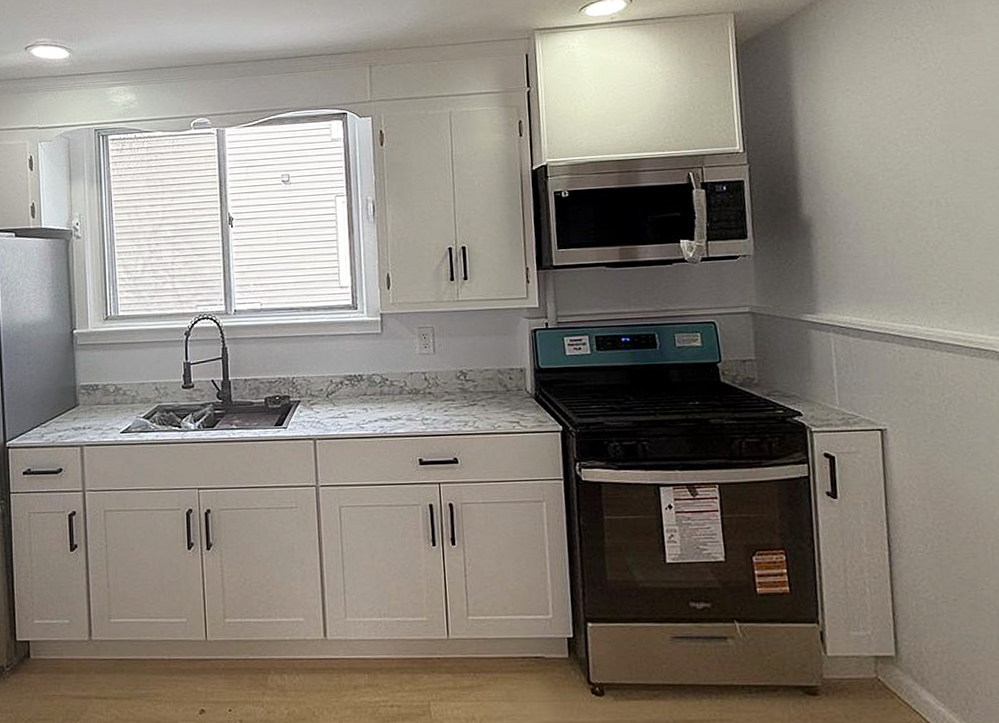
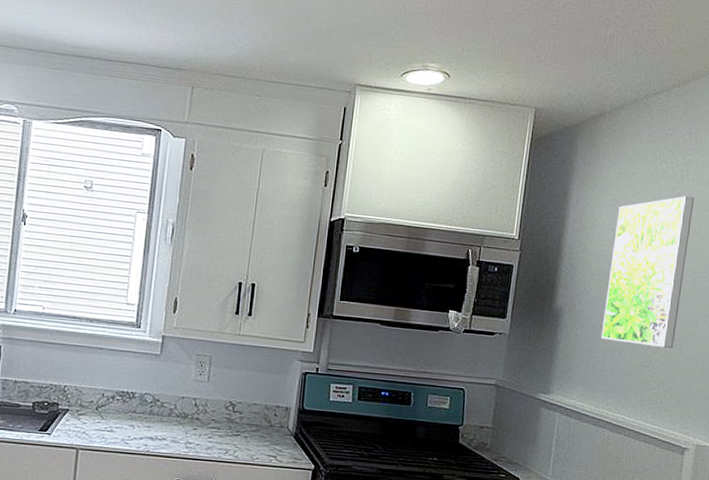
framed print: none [855,69,959,244] -> present [601,196,695,348]

